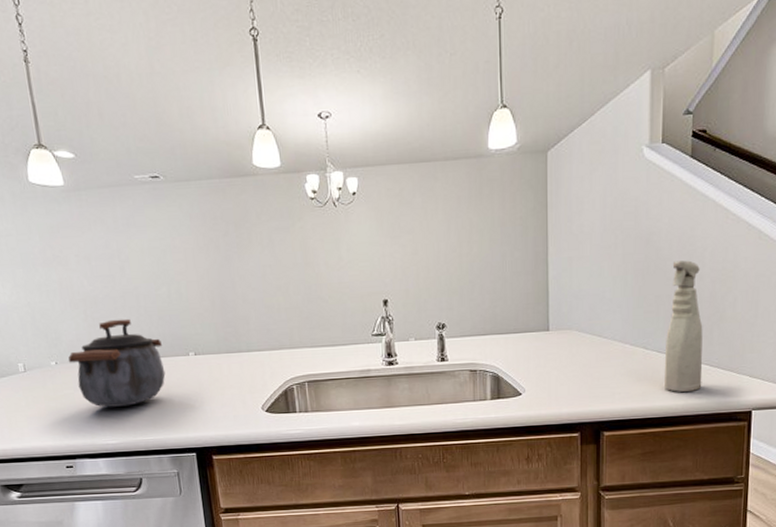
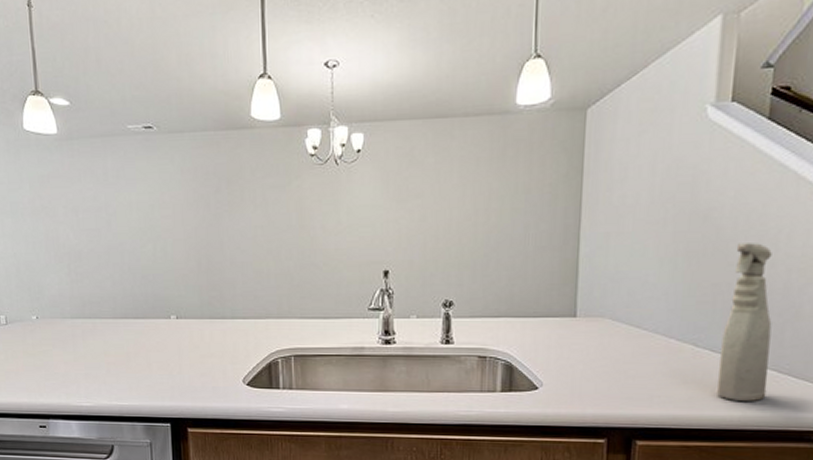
kettle: present [68,318,166,407] -> none [49,275,145,368]

